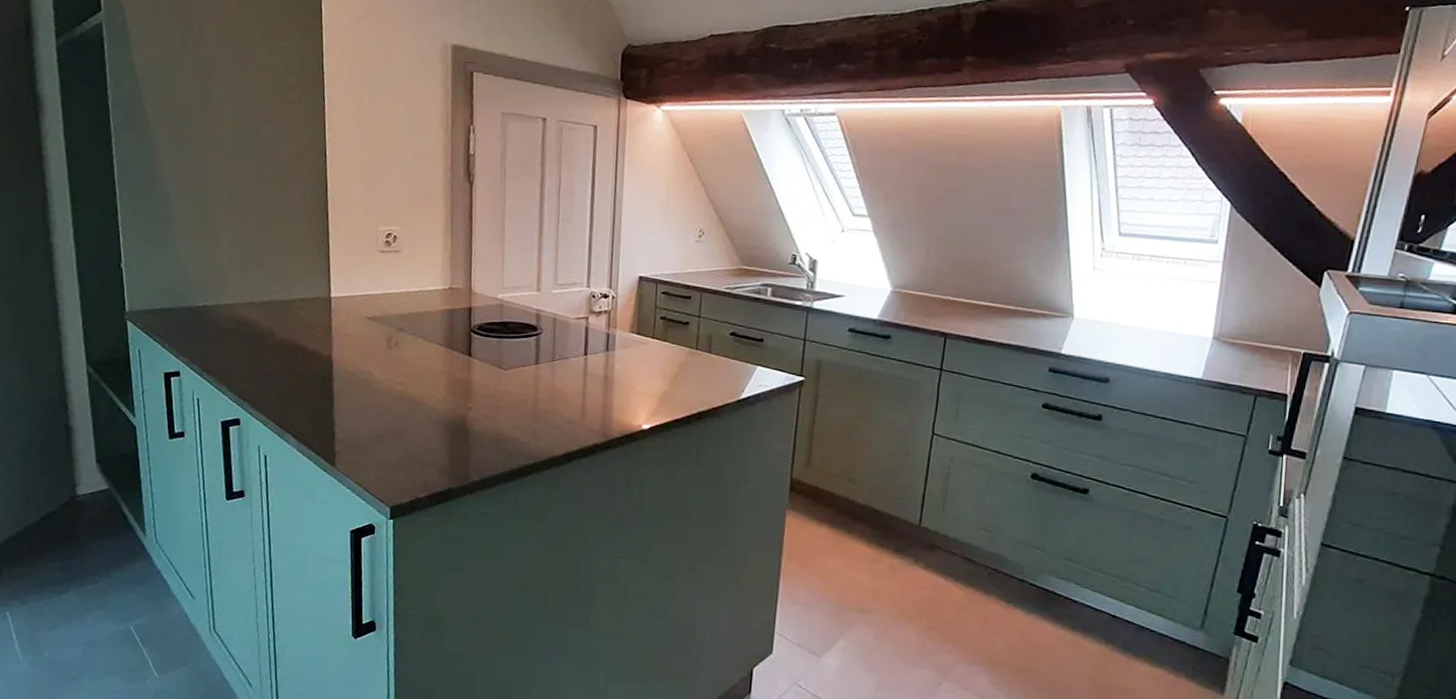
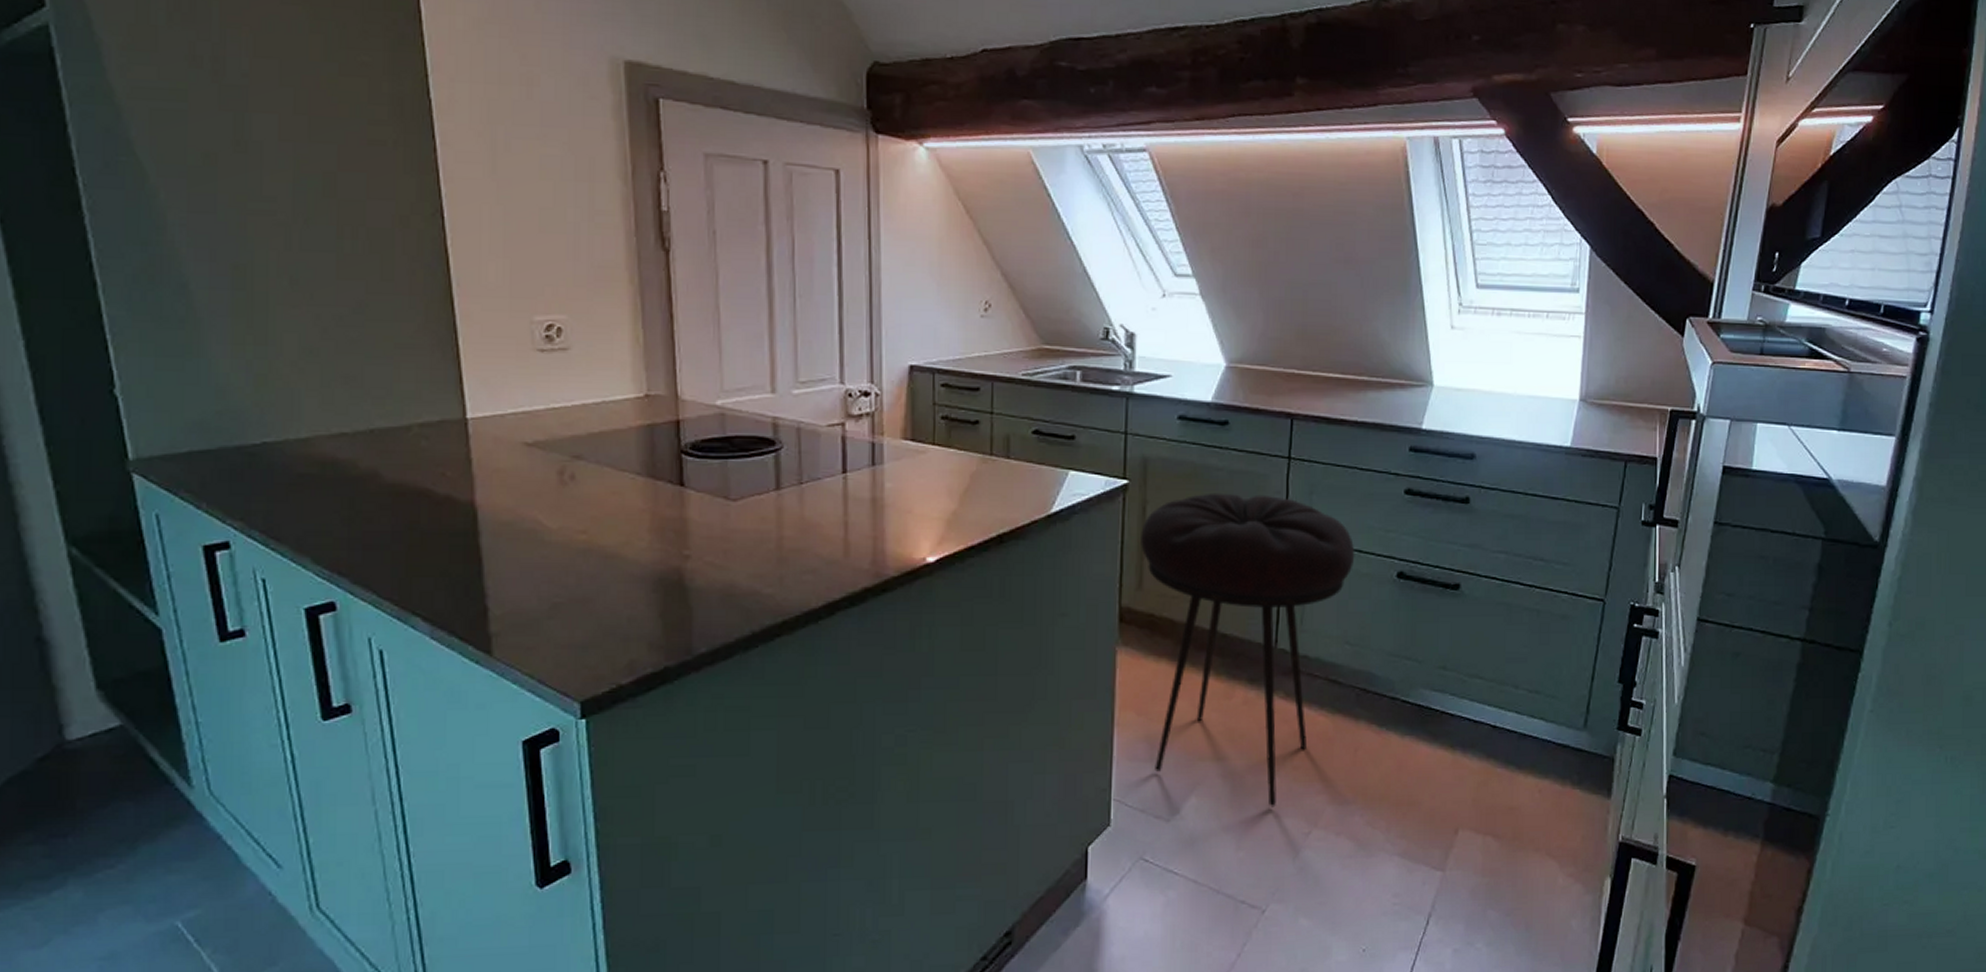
stool: none [811,393,995,659] -> present [1141,492,1355,808]

